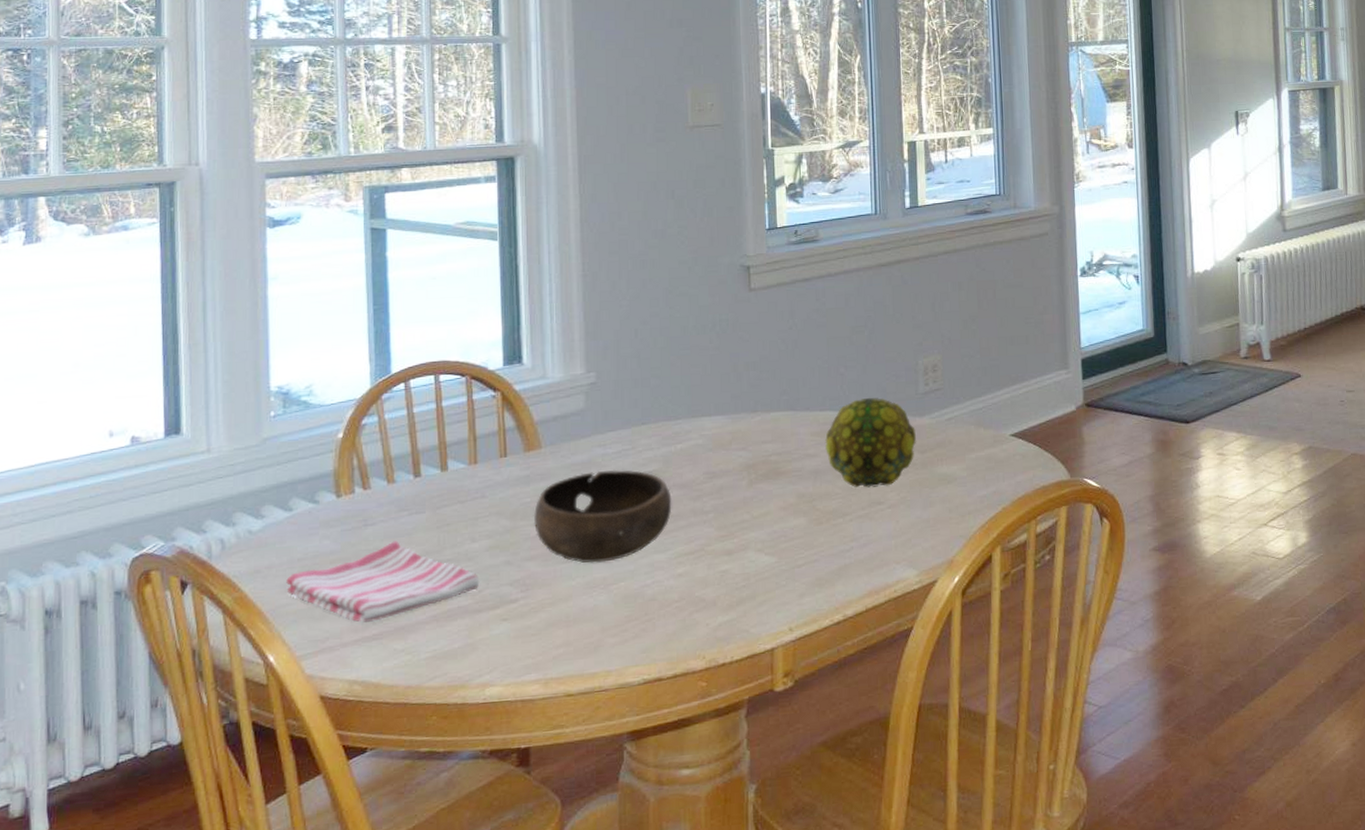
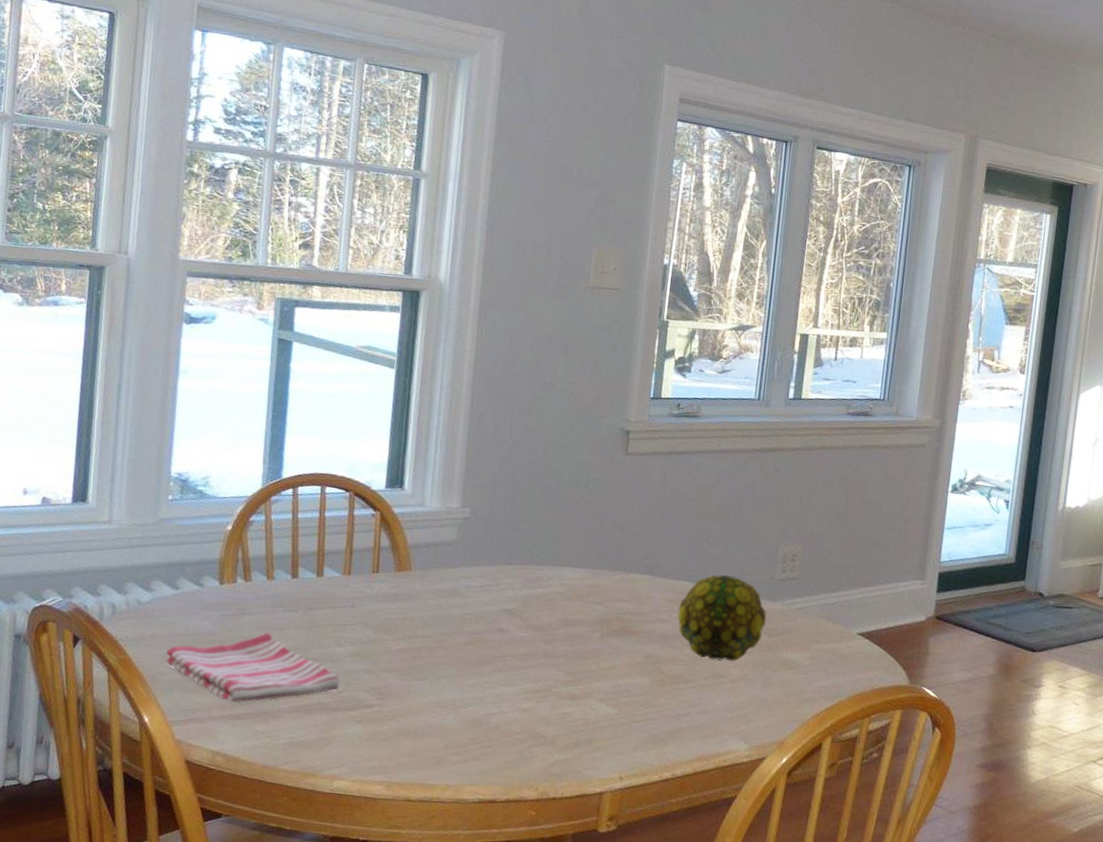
bowl: present [533,469,672,564] -> none [396,600,527,686]

